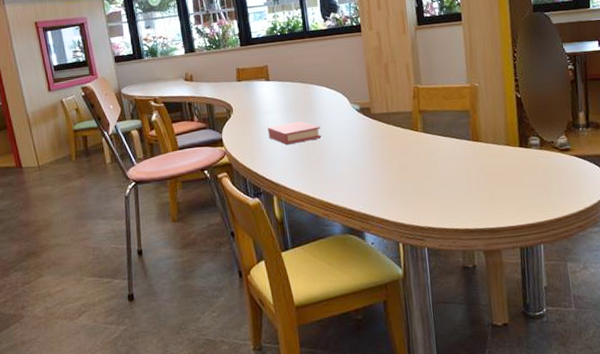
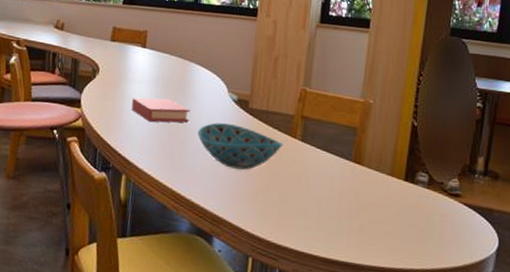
bowl: none [331,131,408,170] -> present [197,122,284,170]

